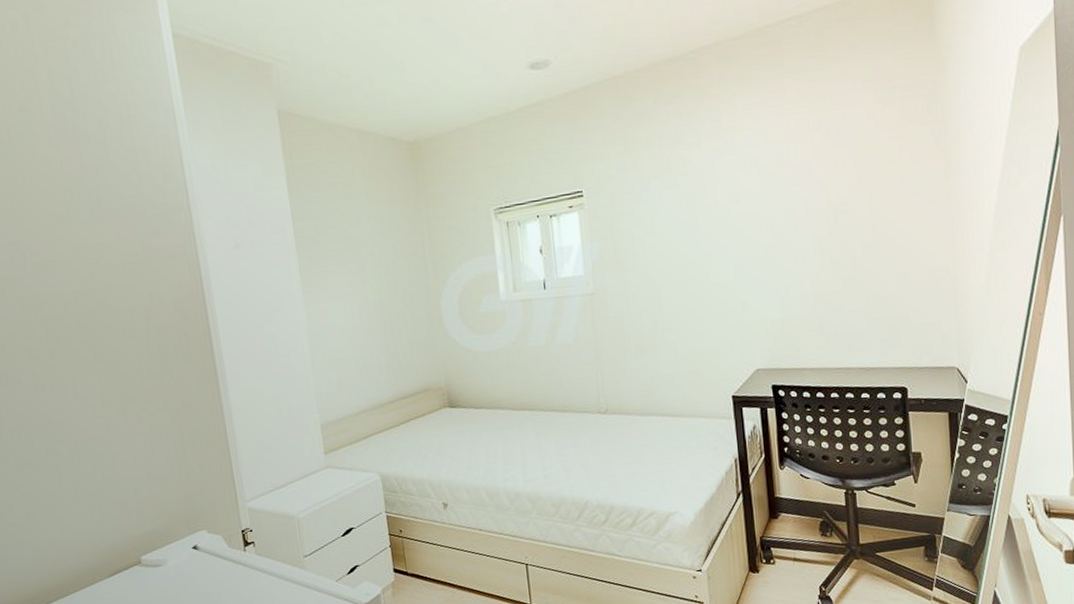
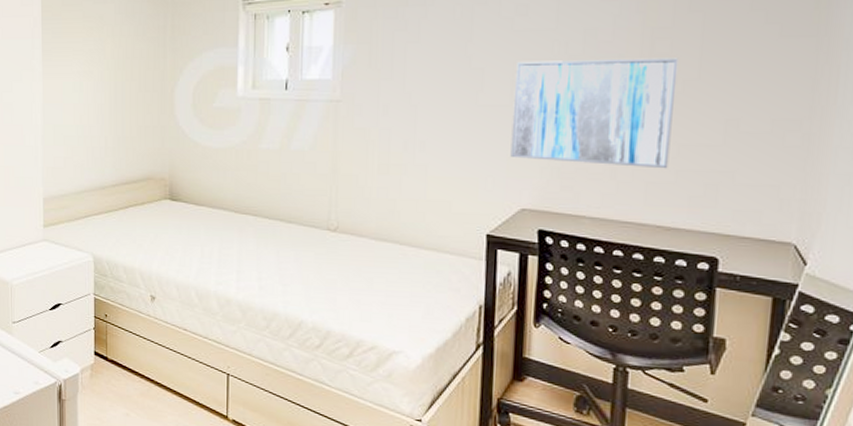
wall art: none [736,227,861,327] -> present [510,58,679,169]

